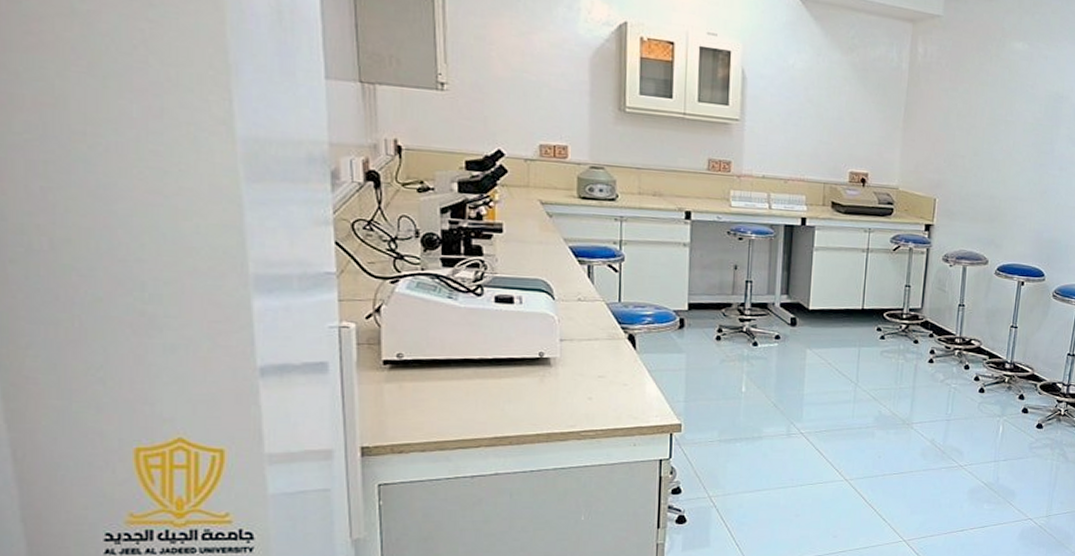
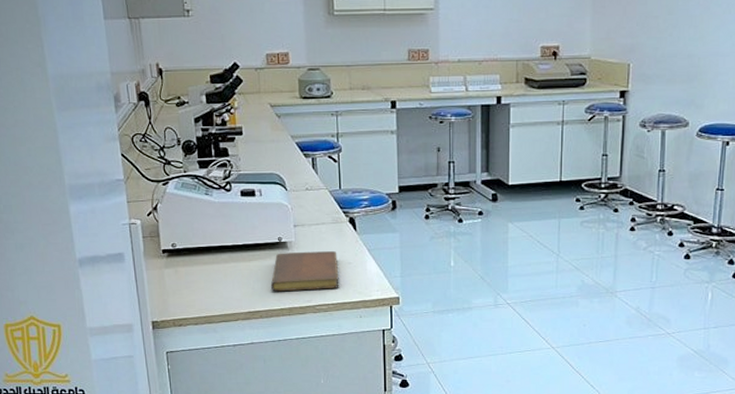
notebook: none [525,369,612,415] -> present [270,251,339,292]

